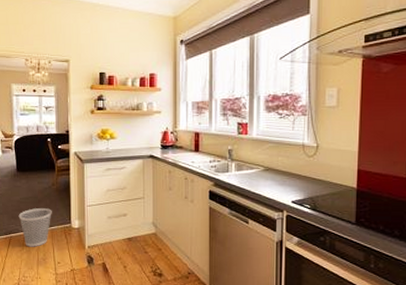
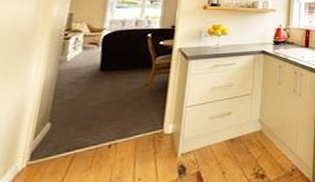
wastebasket: present [18,207,52,247] -> none [91,112,141,164]

